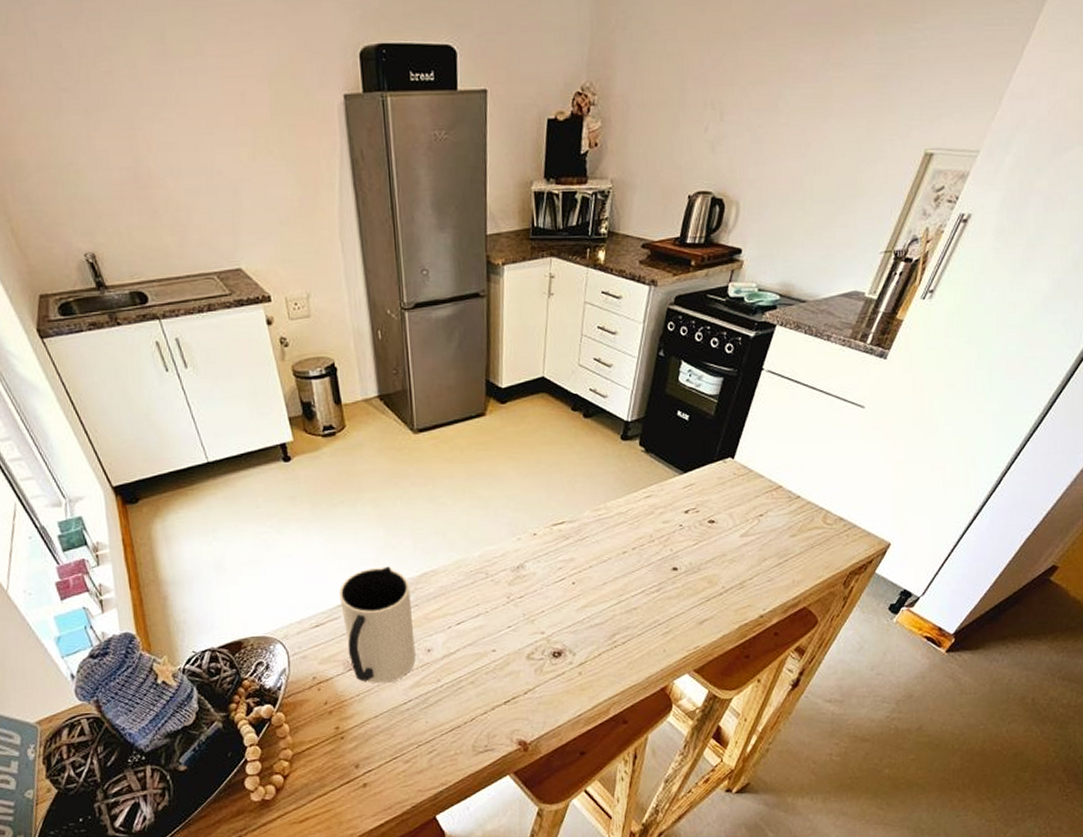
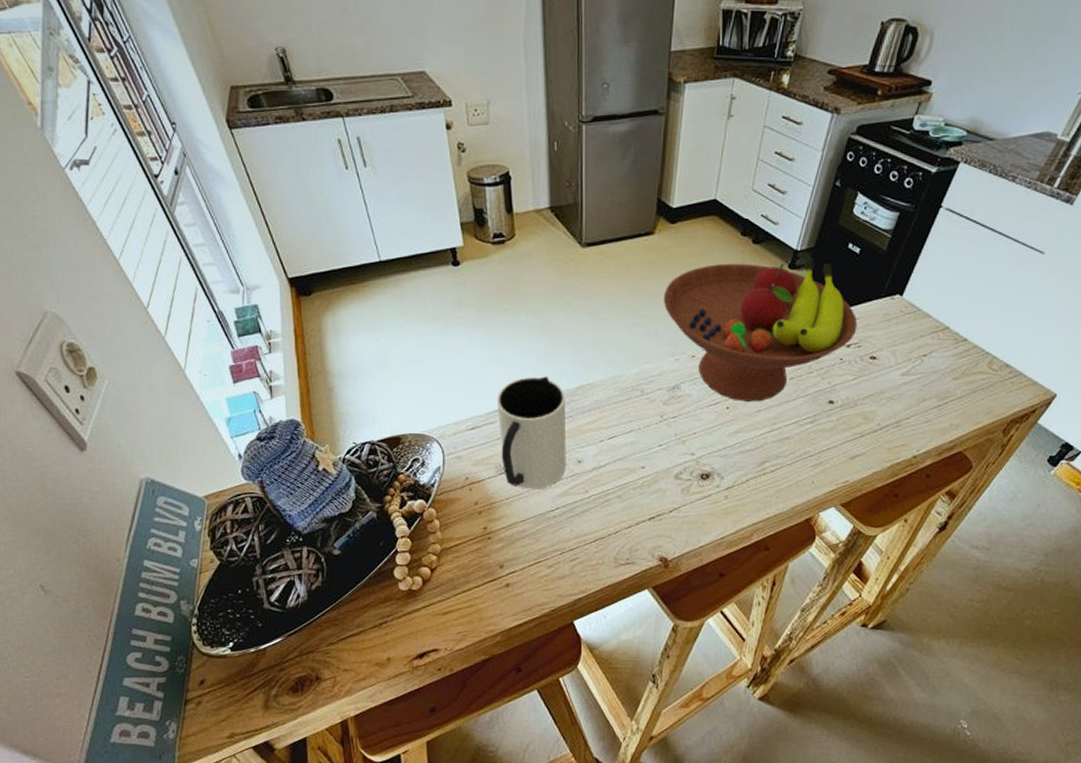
fruit bowl: none [499,426,694,576] -> present [663,256,858,402]

